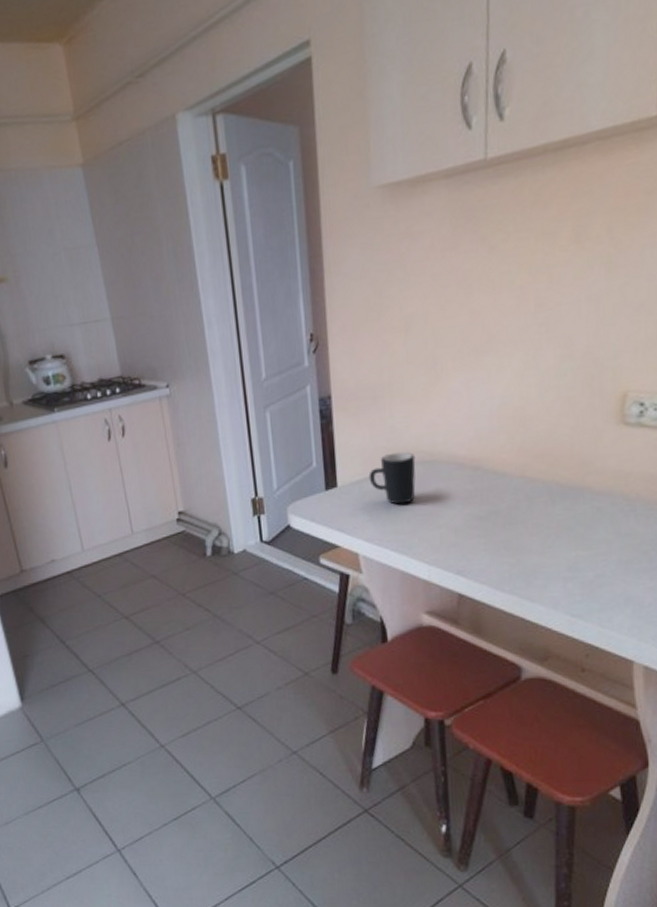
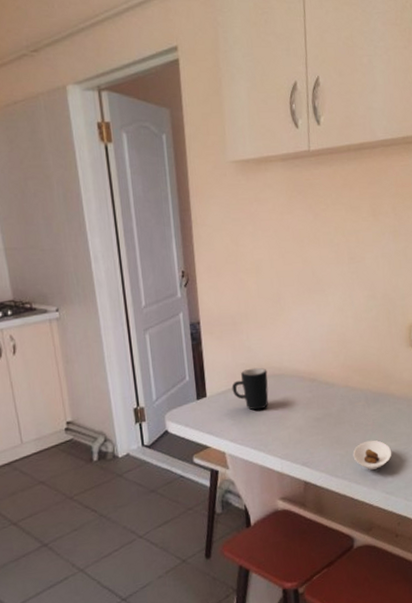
saucer: none [526,547,584,585] -> present [353,440,392,470]

